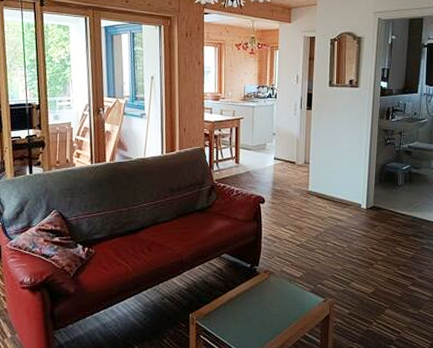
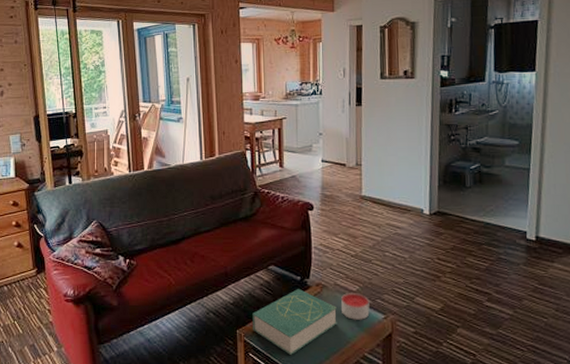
book: none [205,276,282,336] -> present [252,289,337,355]
candle: none [286,278,311,303] -> present [341,292,370,320]

